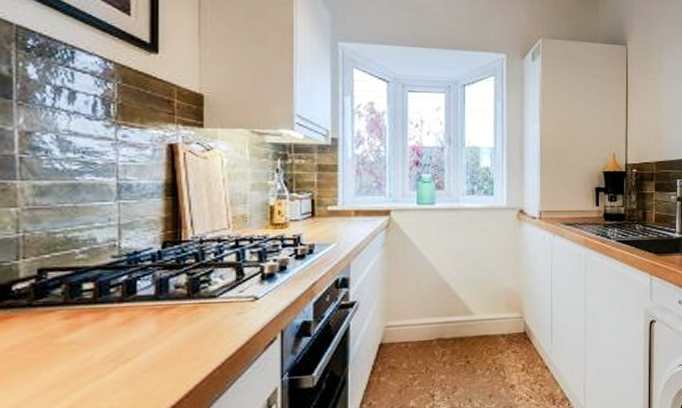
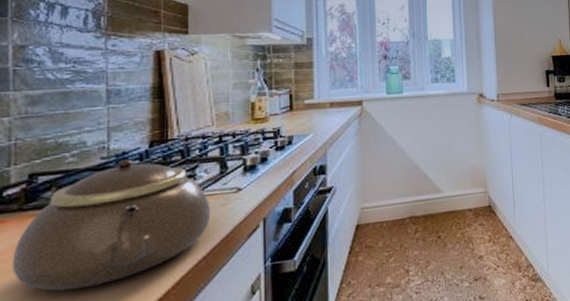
teapot: none [22,259,226,391] -> present [11,159,211,291]

